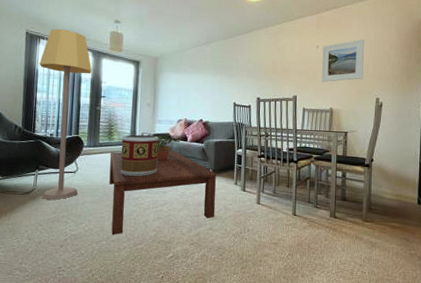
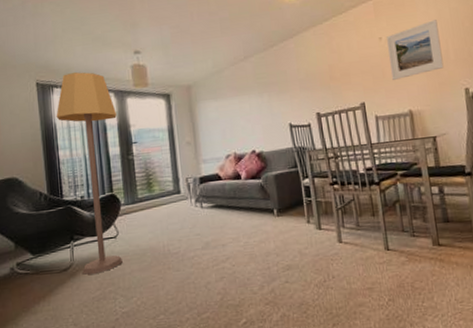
coffee table: present [109,150,217,236] -> none [152,193,290,307]
decorative container: present [120,134,159,177] -> none [163,178,212,233]
potted plant: present [157,134,185,161] -> none [205,173,237,208]

